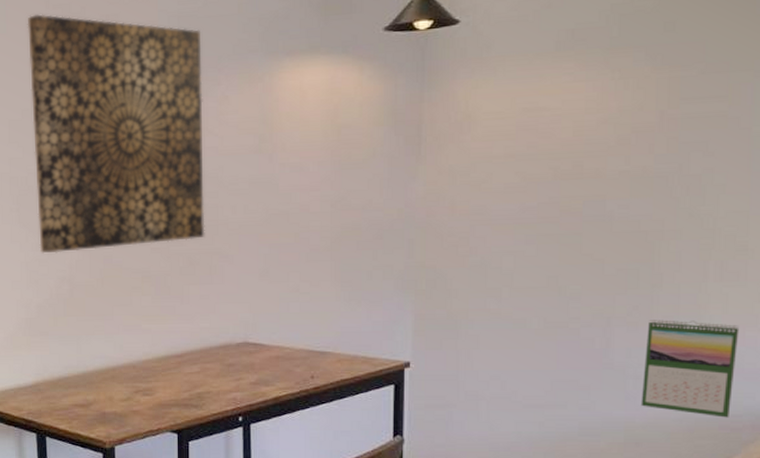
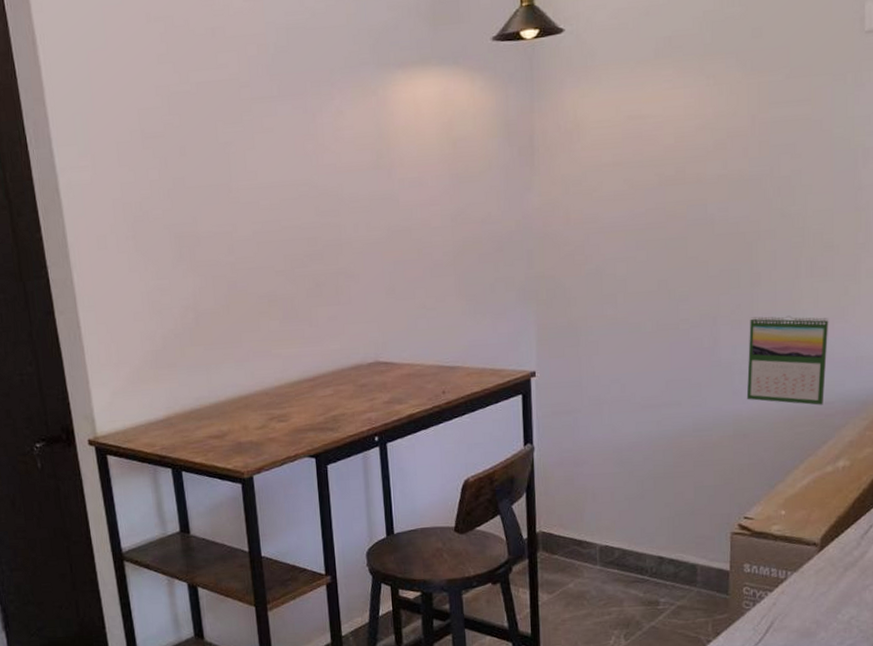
wall art: present [27,14,205,254] -> none [128,27,329,282]

